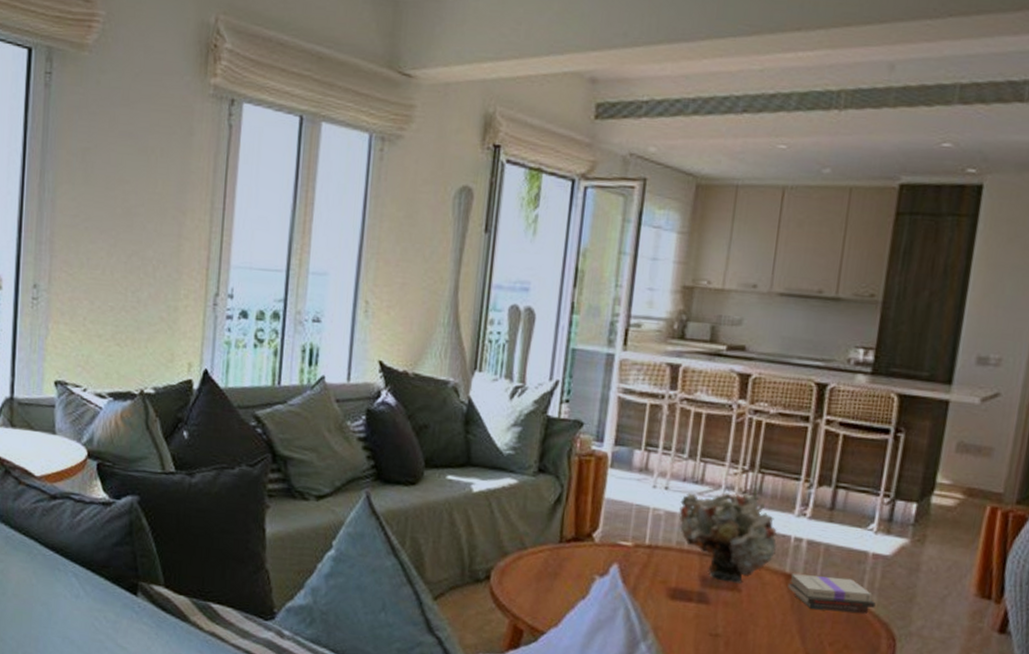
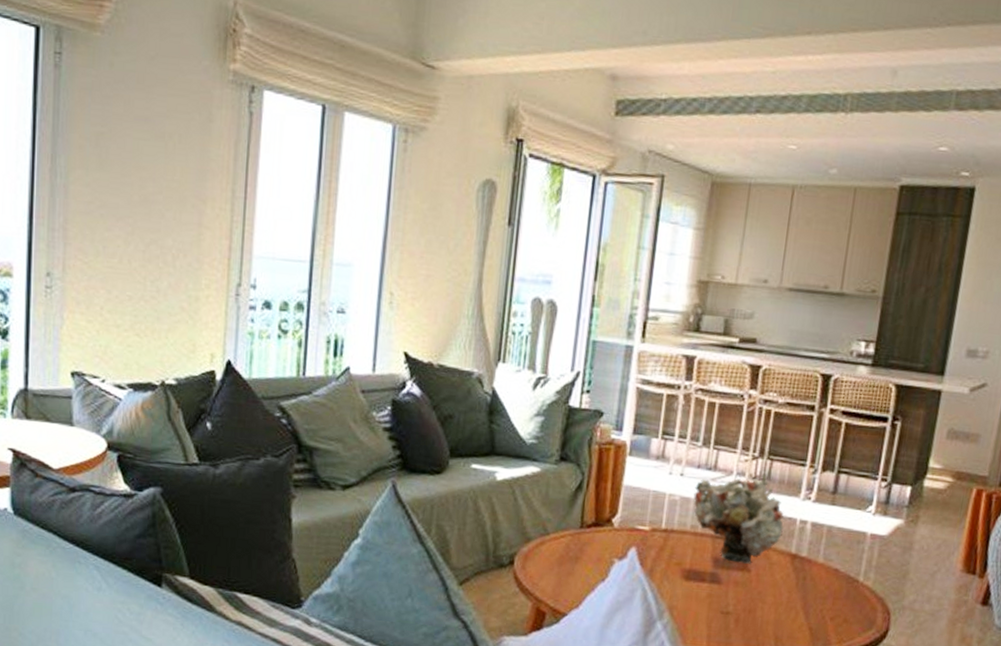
books: present [787,573,876,614] -> none [793,554,873,590]

